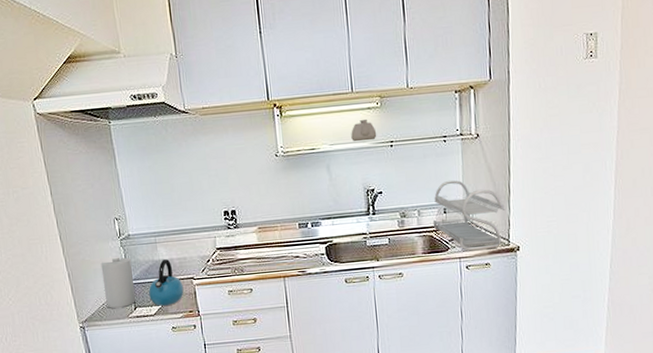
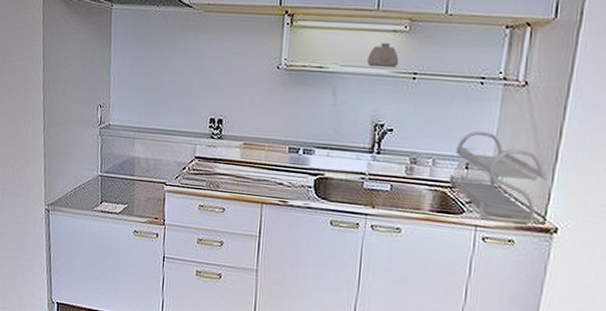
paper towel holder: present [100,257,136,309] -> none [74,146,106,199]
kettle: present [148,259,184,307] -> none [117,157,154,207]

